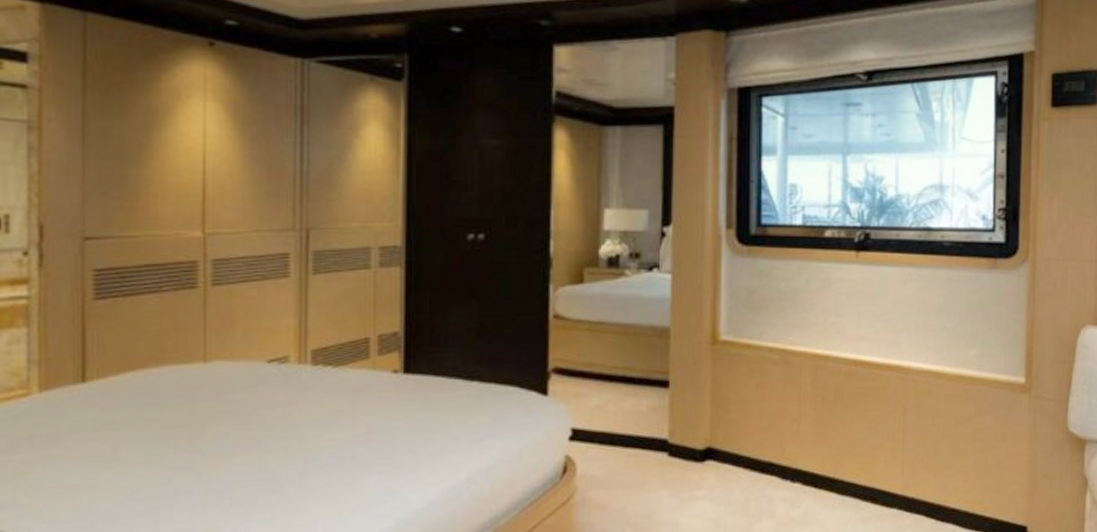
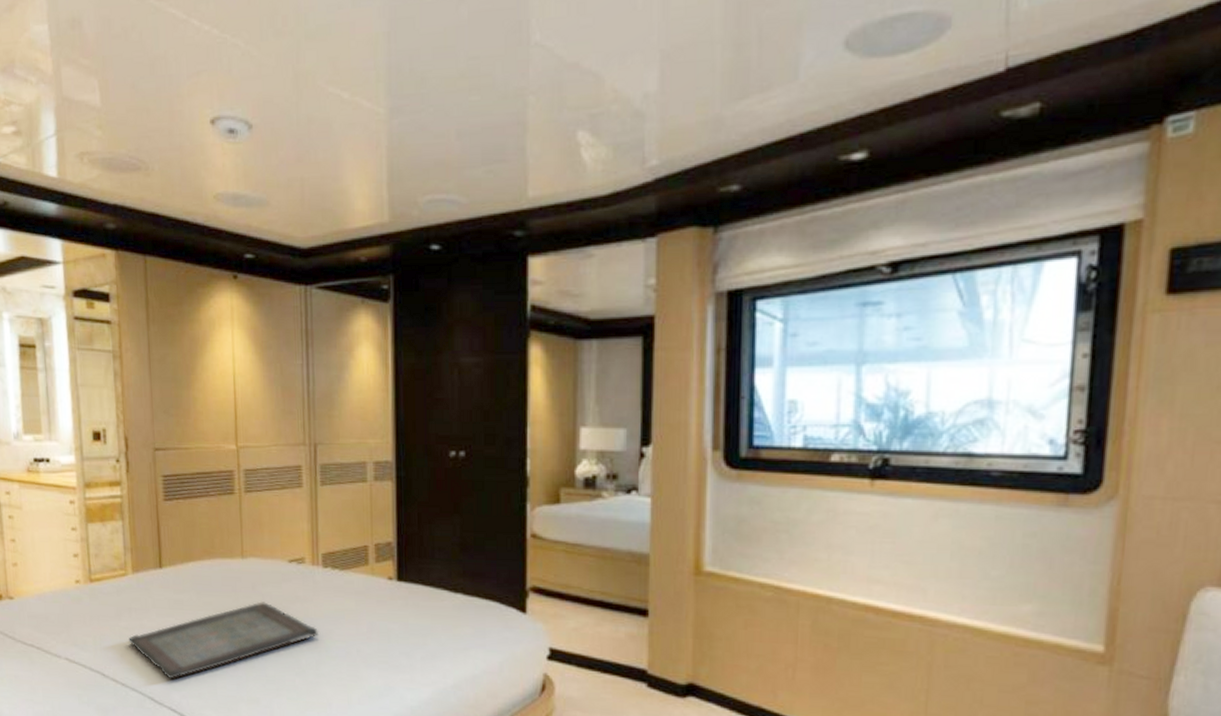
serving tray: none [27,411,303,520] -> present [129,602,318,680]

